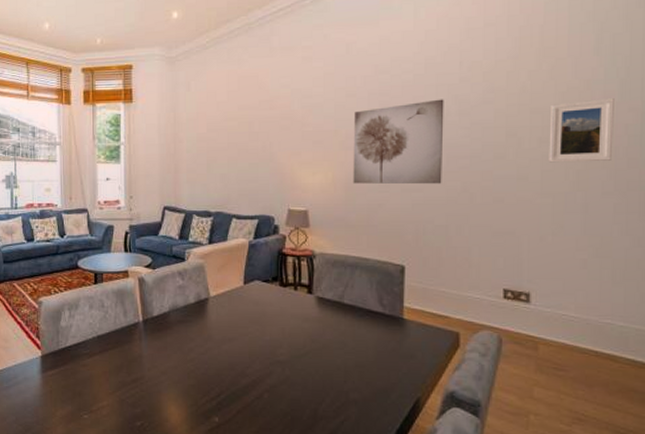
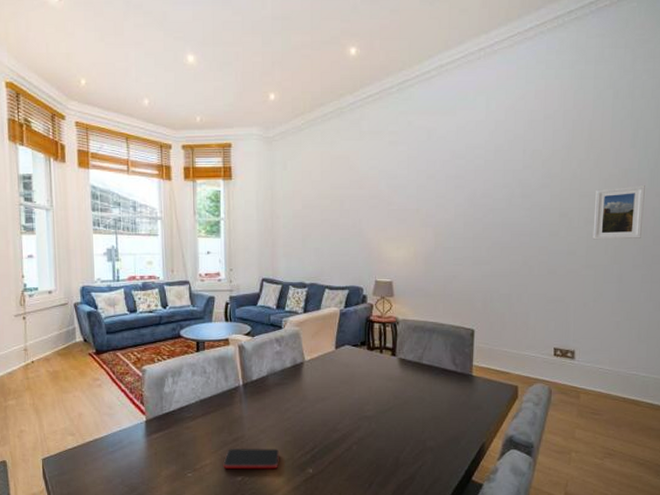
smartphone: none [121,389,181,416] -> present [223,448,279,470]
wall art: present [353,99,444,185] -> none [432,183,510,258]

